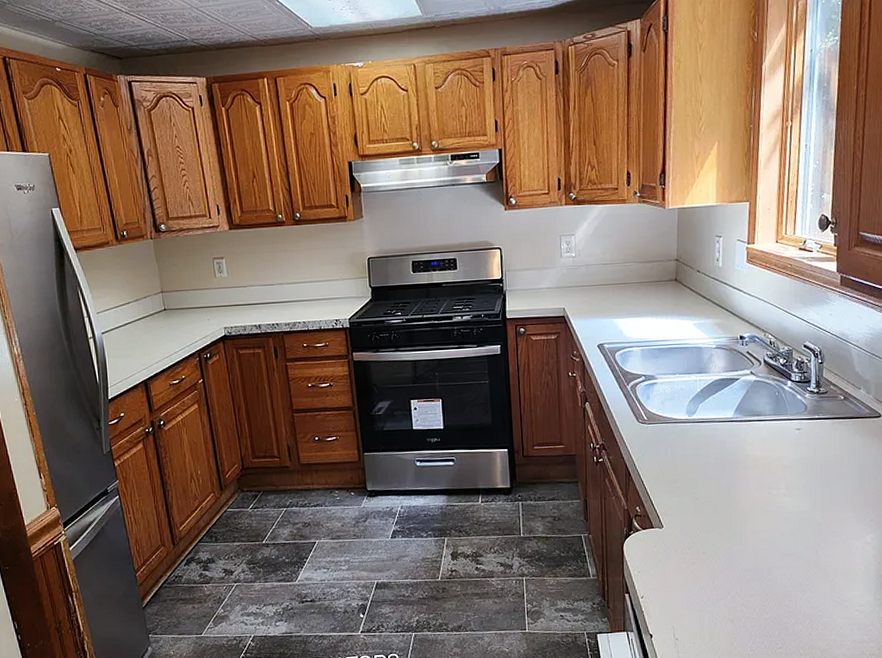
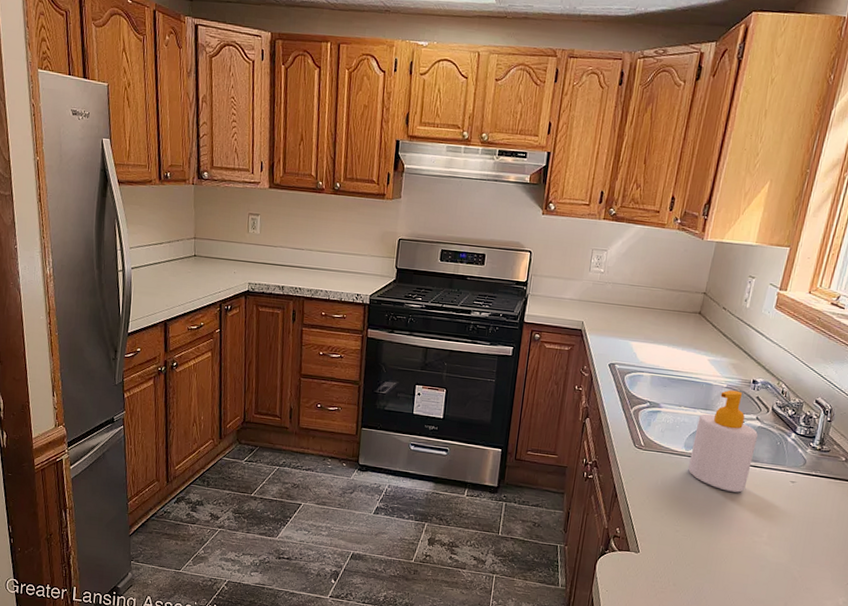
soap bottle: none [694,349,756,450] -> present [688,390,758,493]

